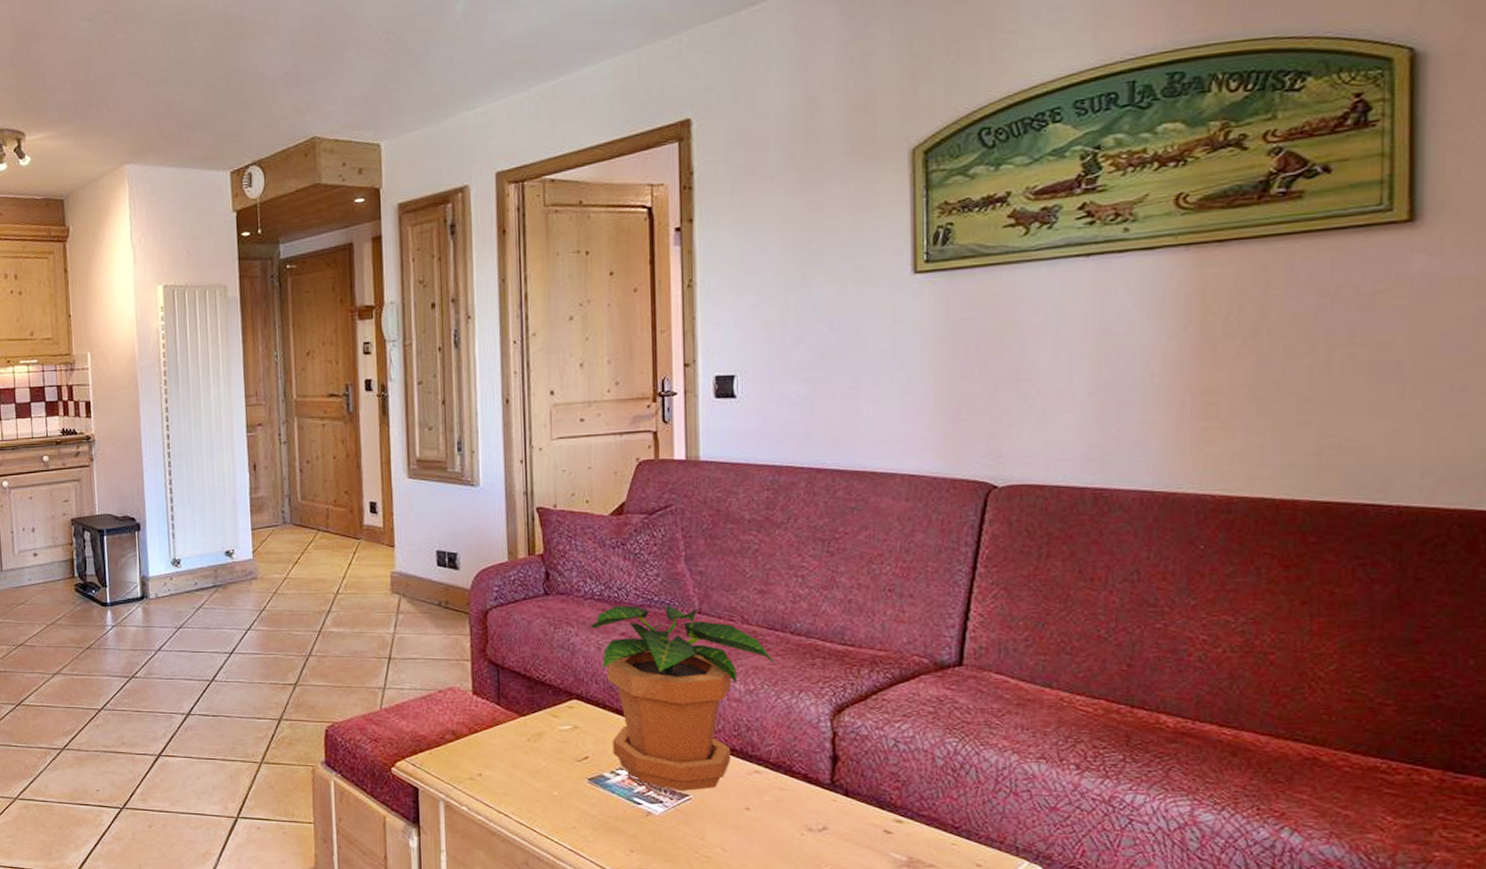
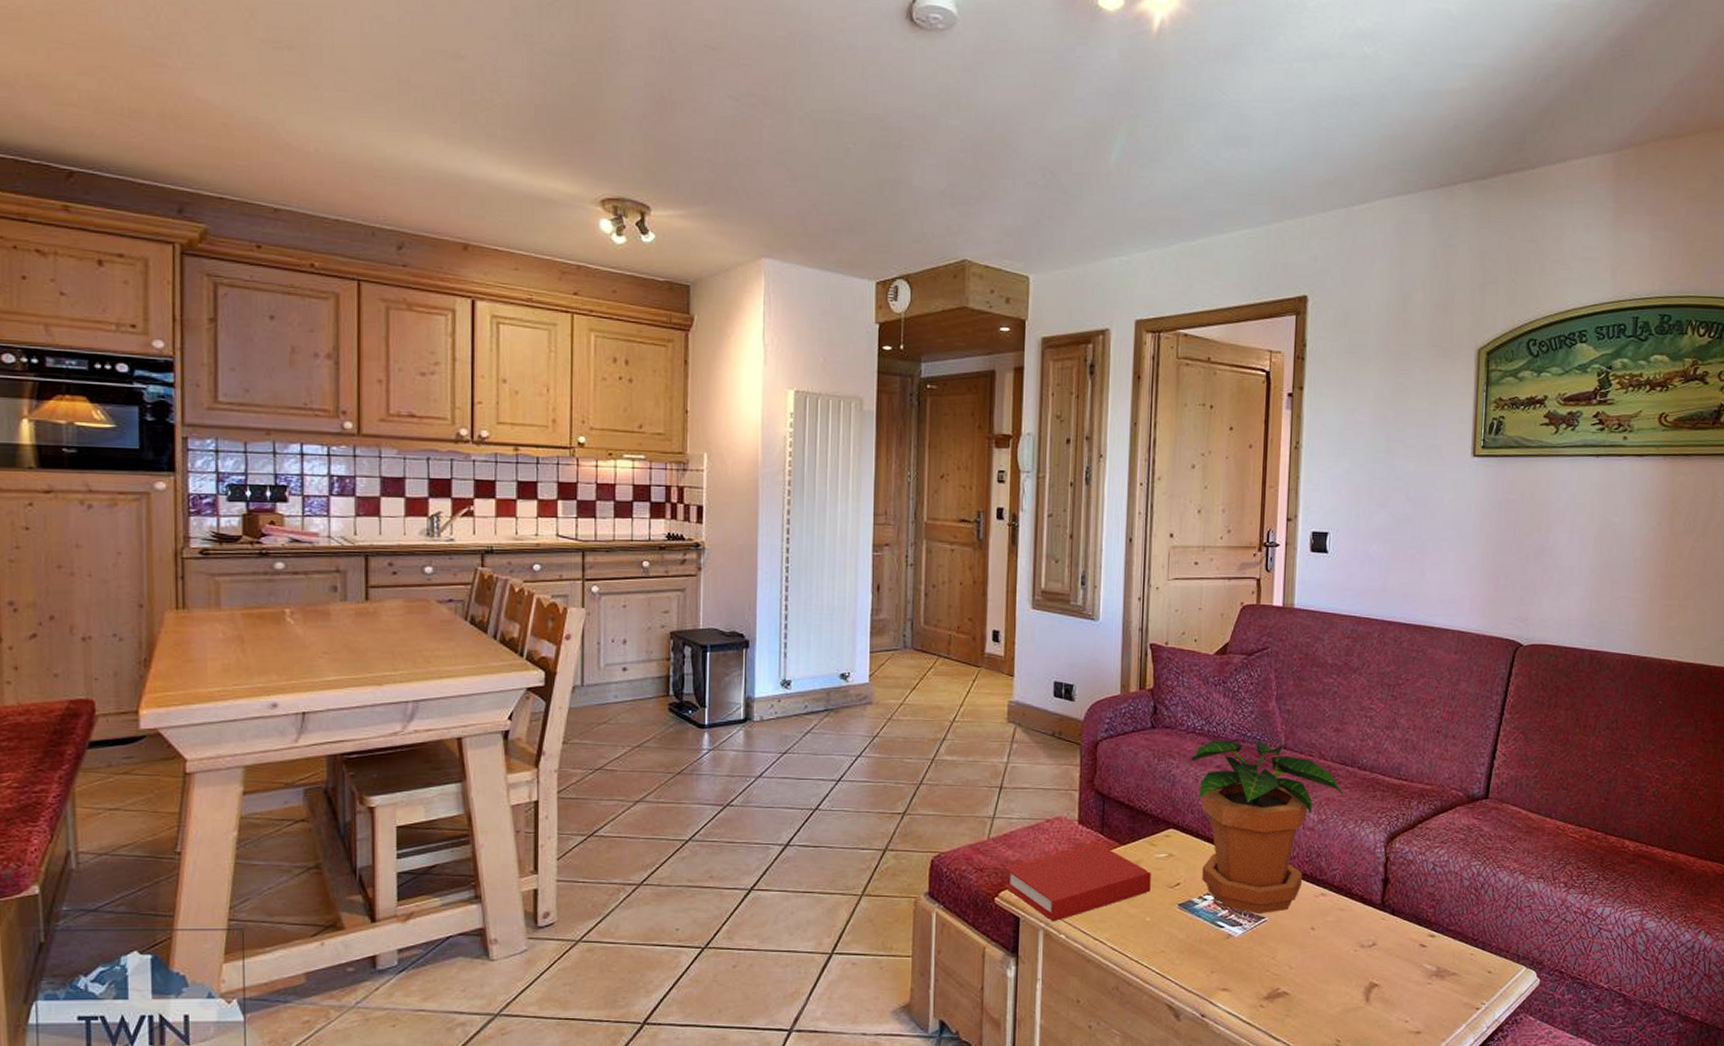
book: none [399,715,556,794] -> present [1004,844,1151,922]

